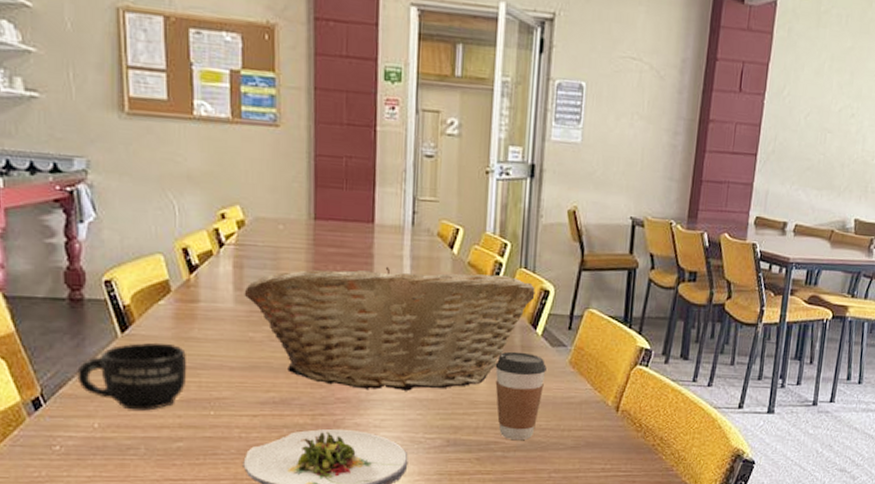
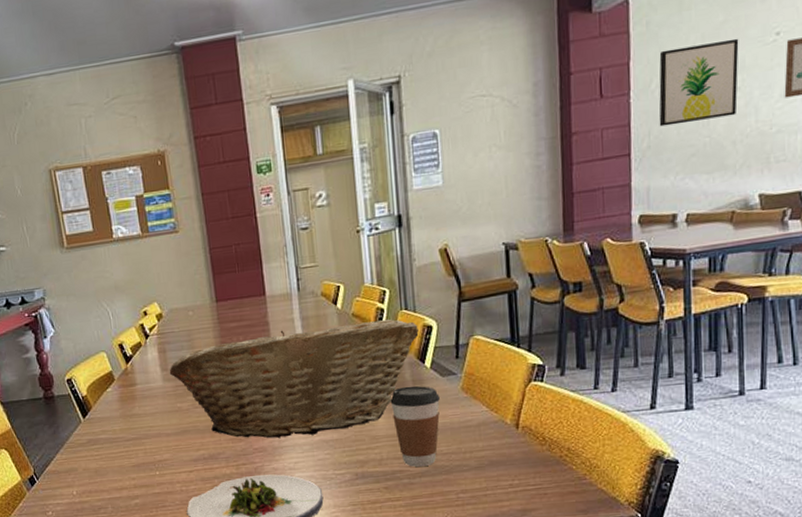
mug: present [77,342,187,411] -> none [56,421,135,478]
wall art: none [785,60,860,140] -> present [659,38,739,127]

